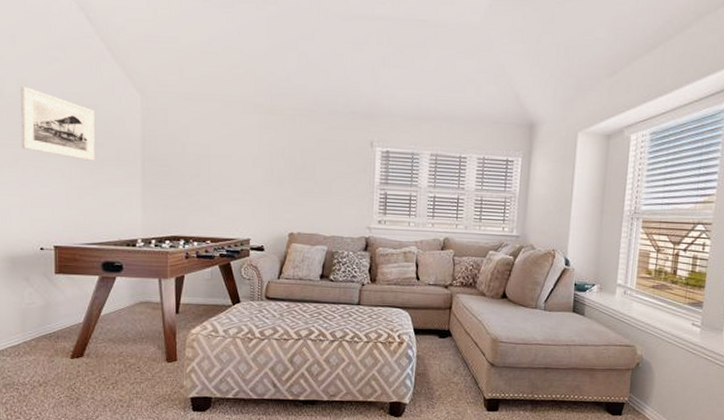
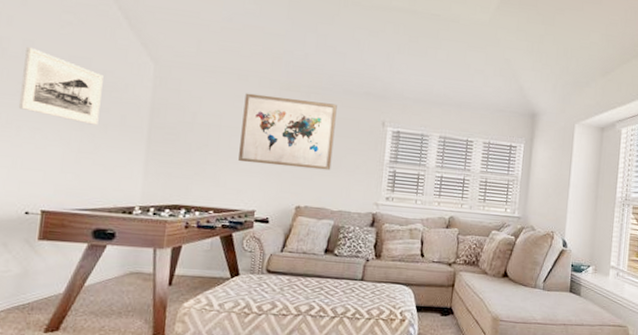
wall art: none [230,119,323,196] -> present [238,93,337,171]

